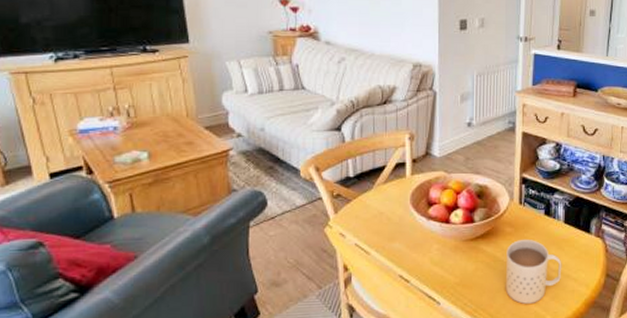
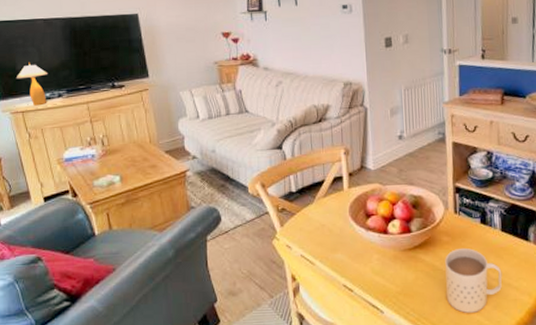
table lamp: none [20,14,62,67] -> present [17,62,48,106]

